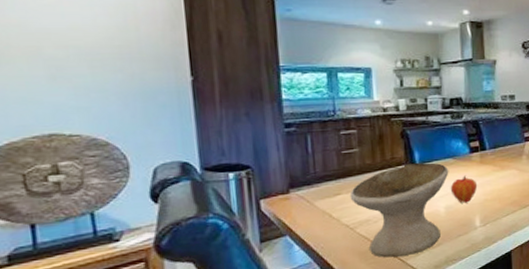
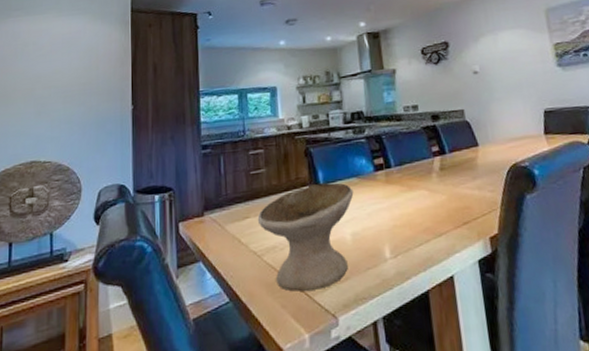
fruit: present [450,175,478,204] -> none [355,197,385,230]

